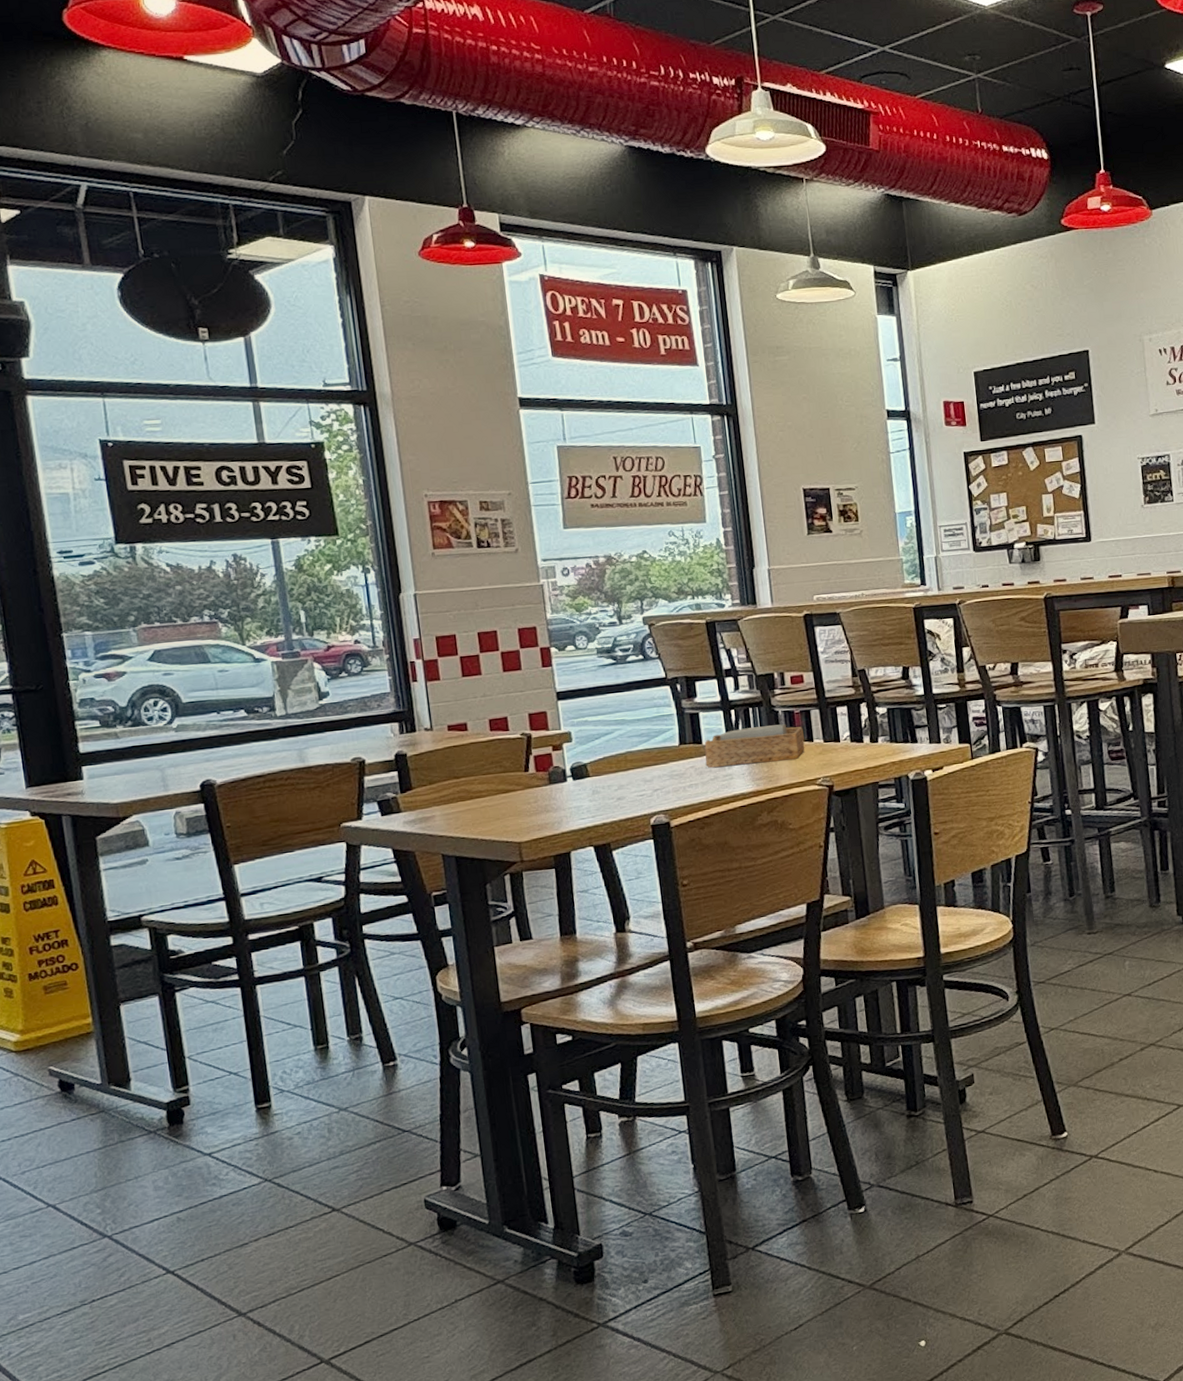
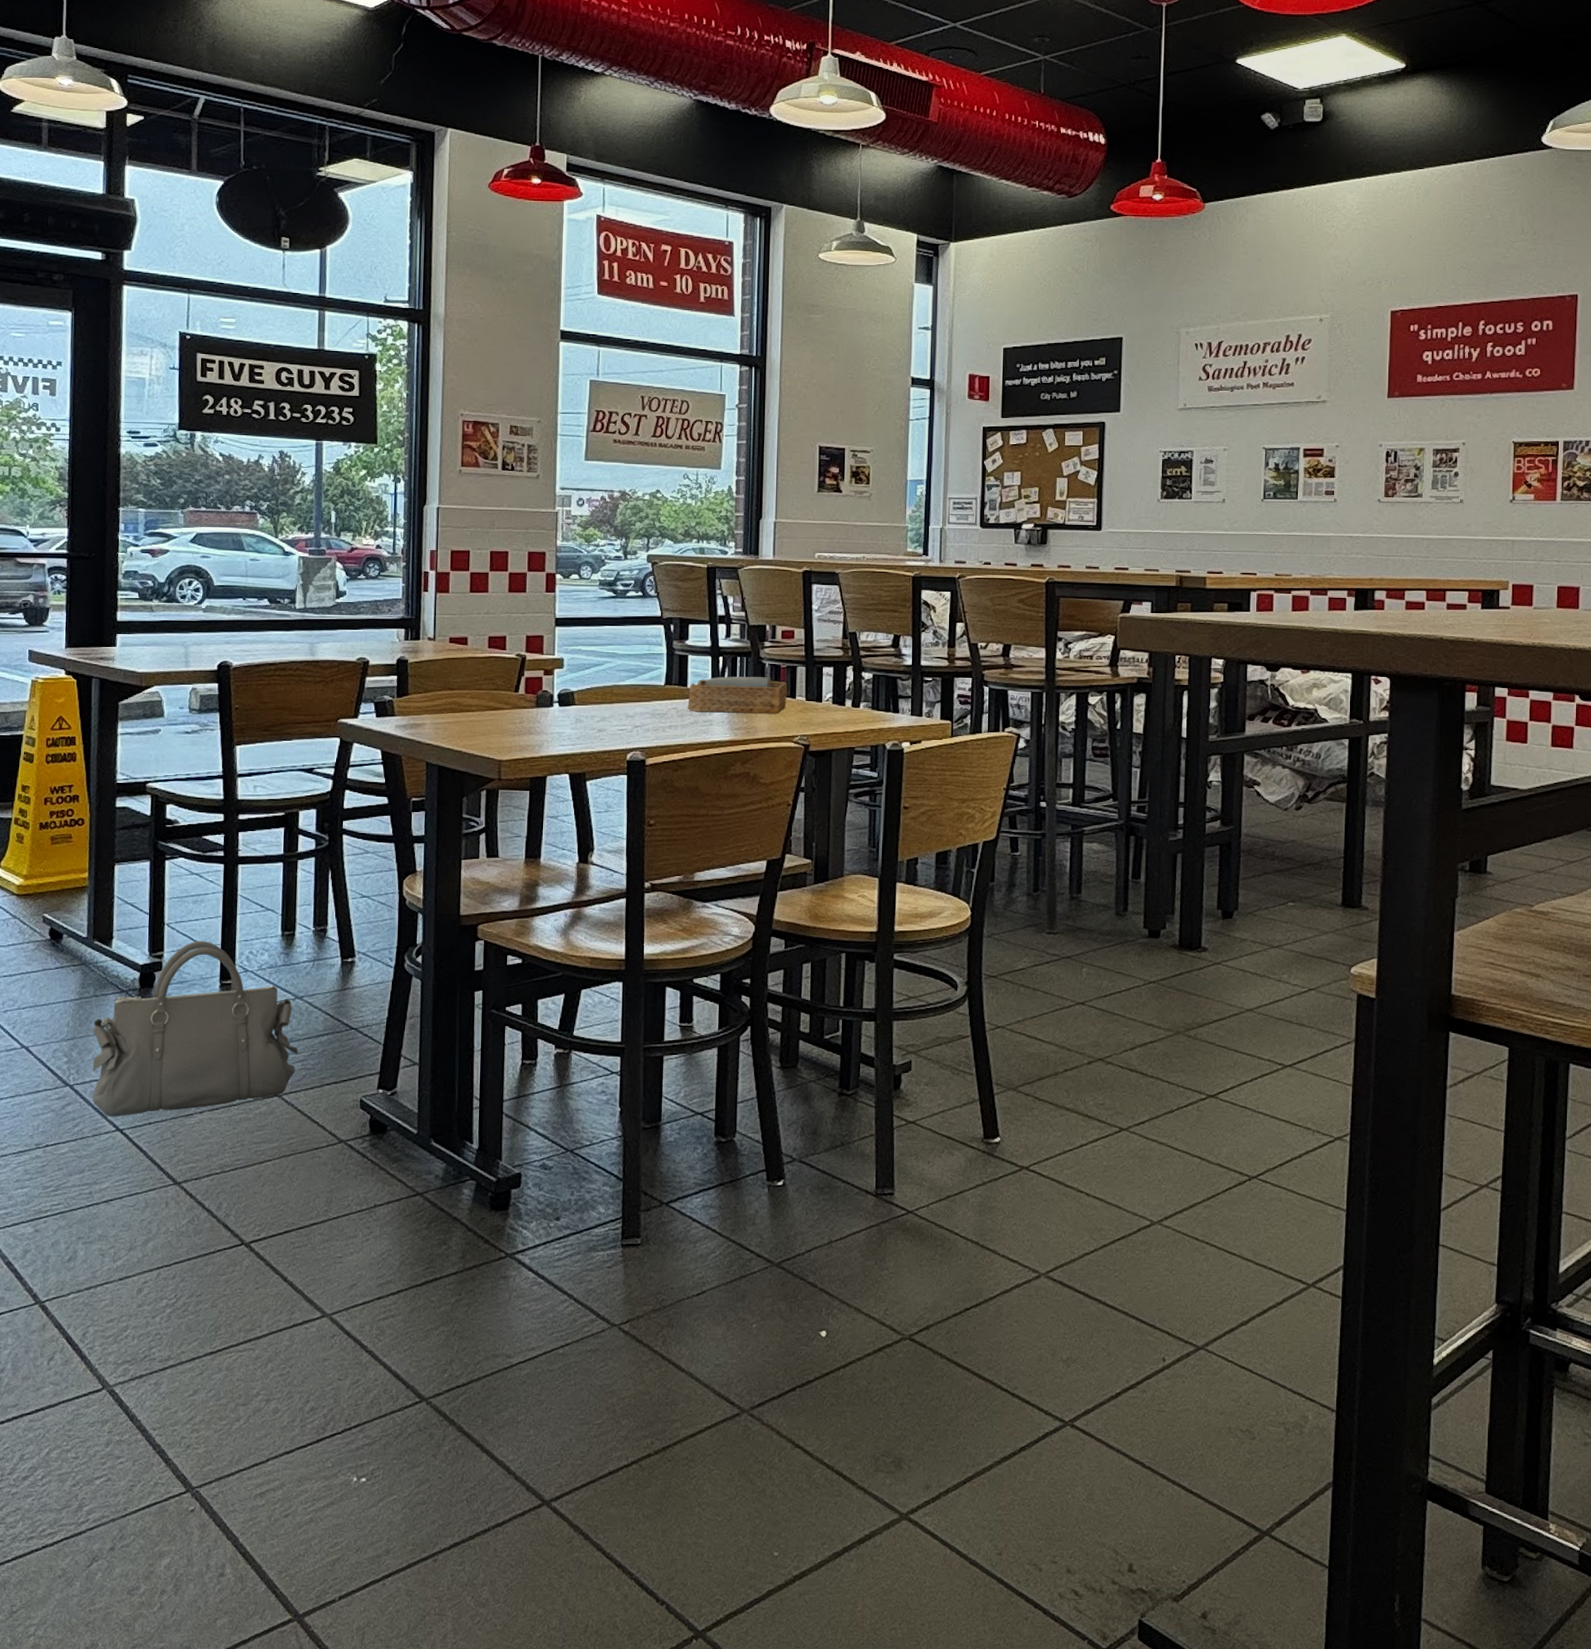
shoulder bag: none [123,1067,352,1261] -> present [92,940,298,1117]

